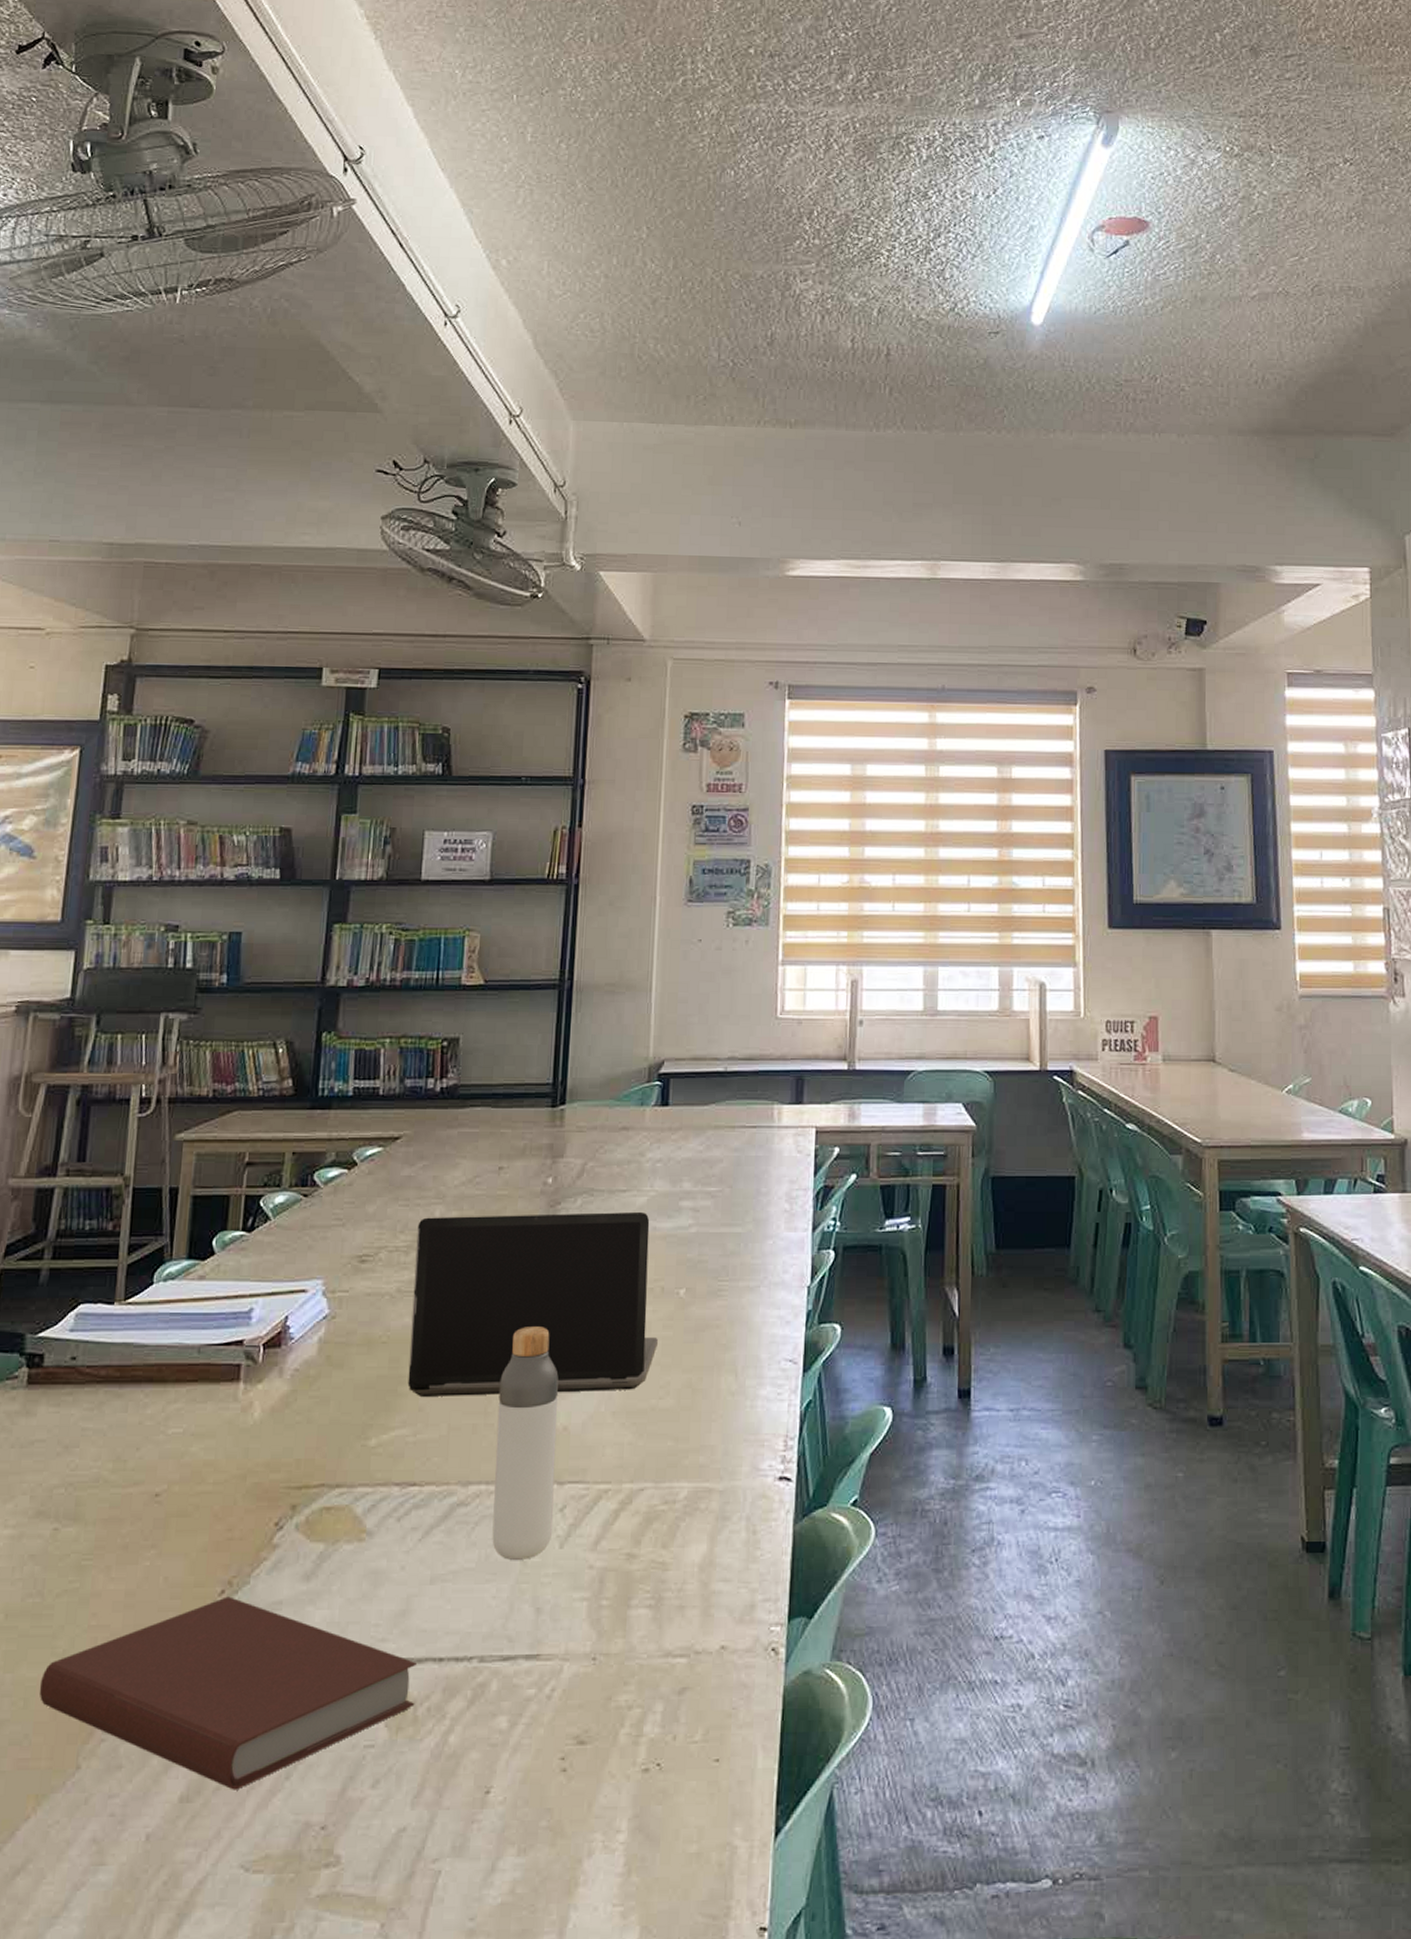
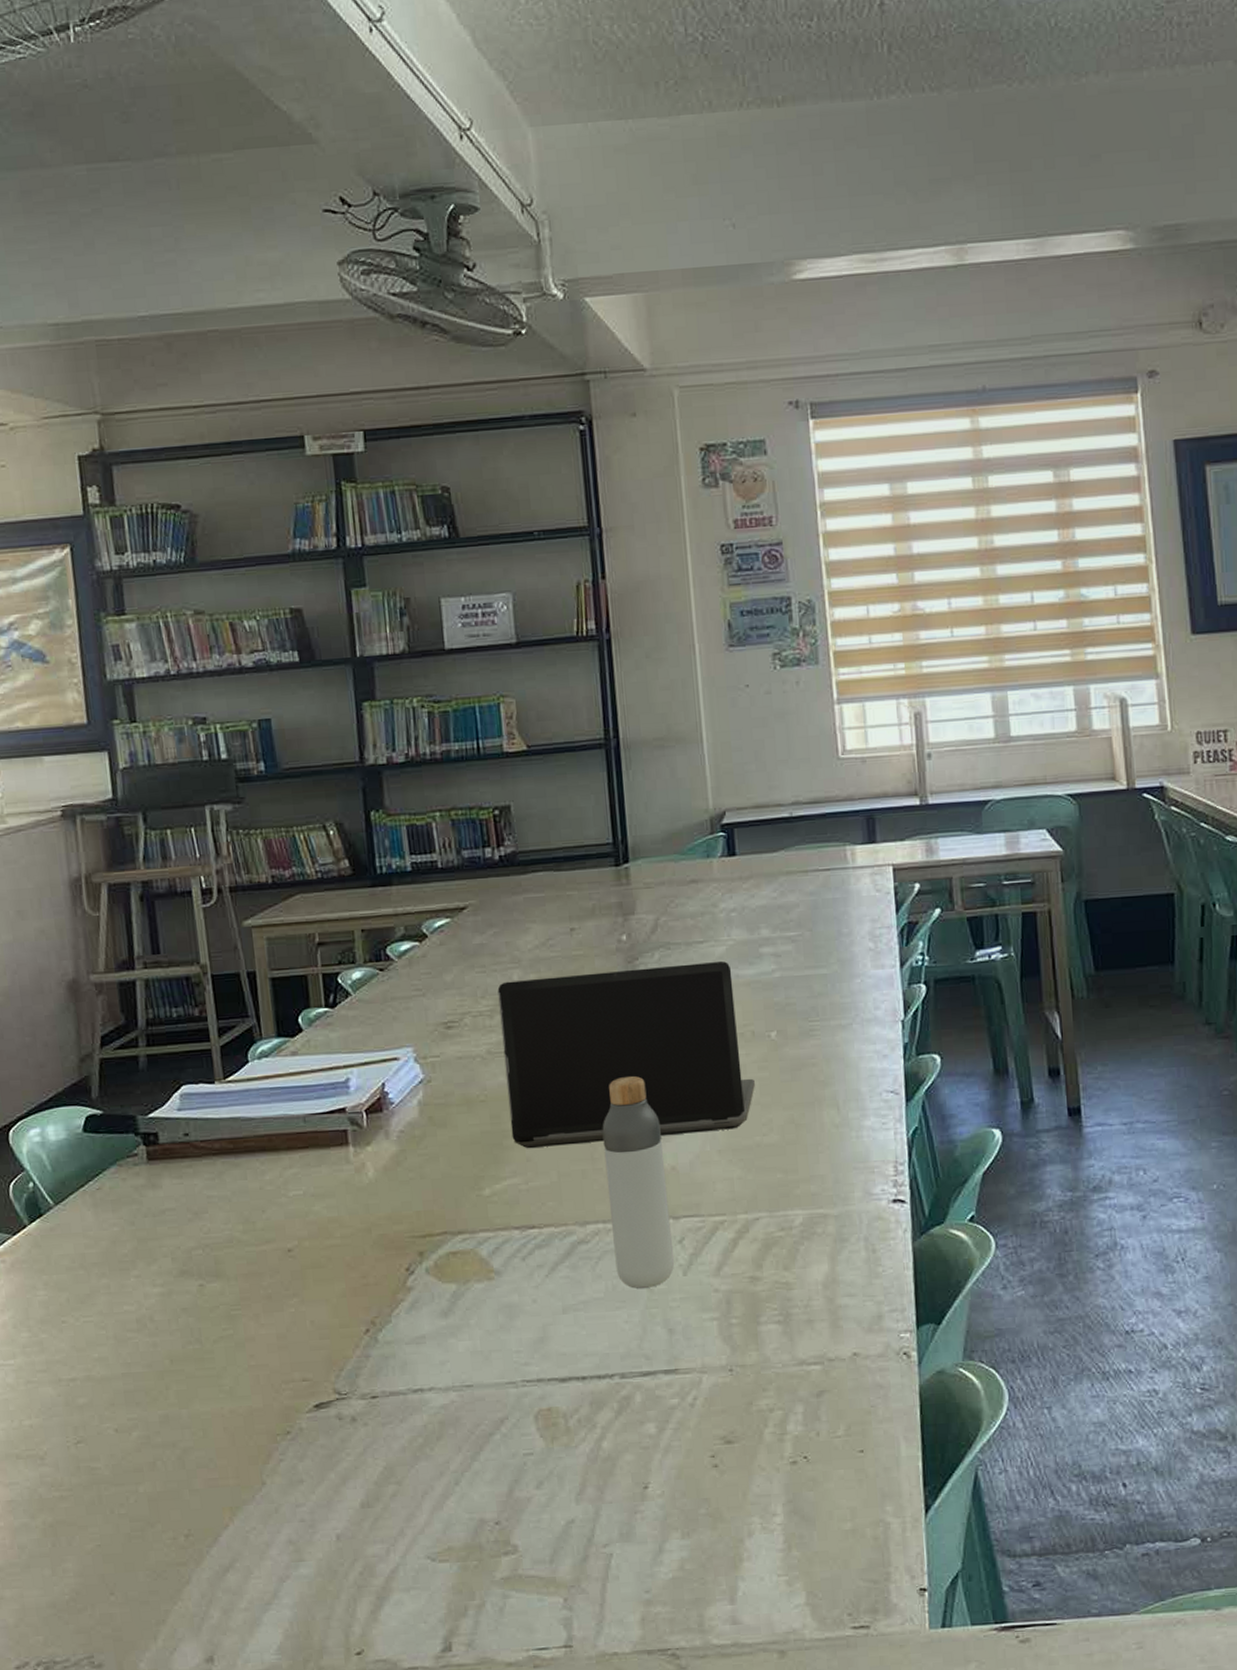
book: present [39,1596,416,1790] -> none [214,1334,566,1496]

